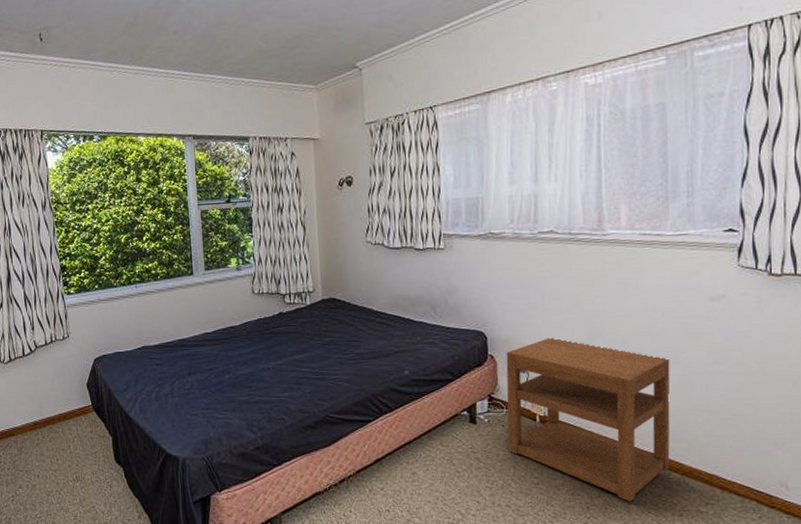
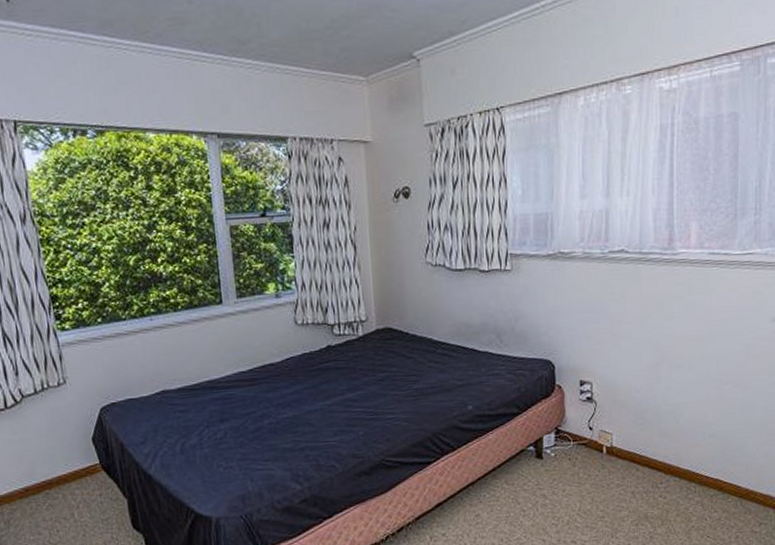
nightstand: present [506,337,671,502] -> none [574,364,733,528]

